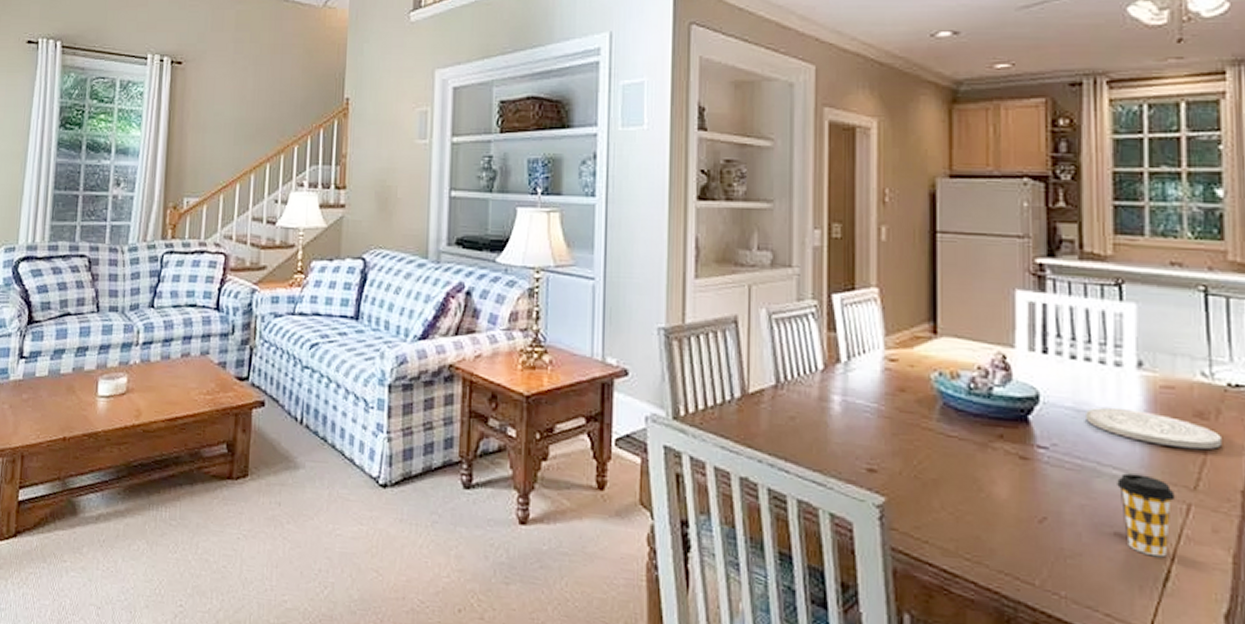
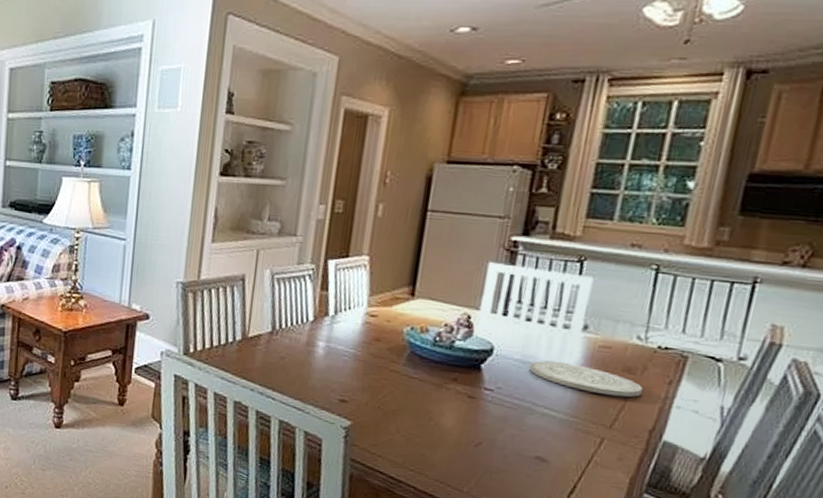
coffee cup: present [1117,473,1176,558] -> none [544,412,593,477]

